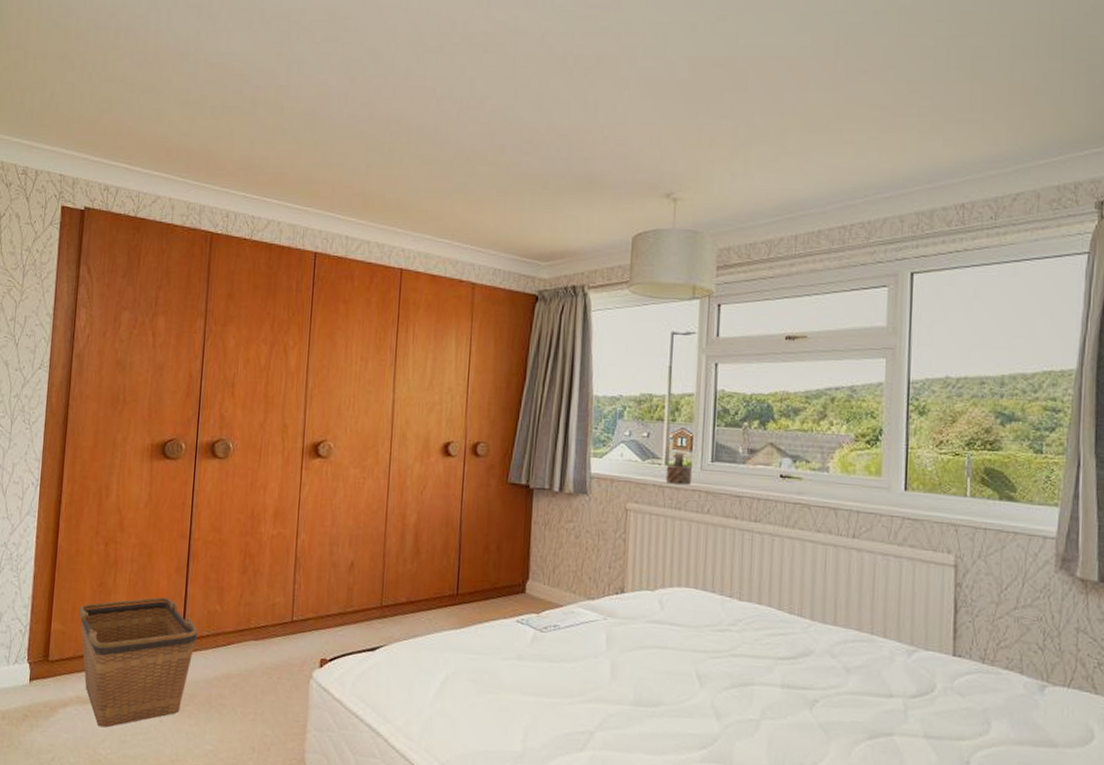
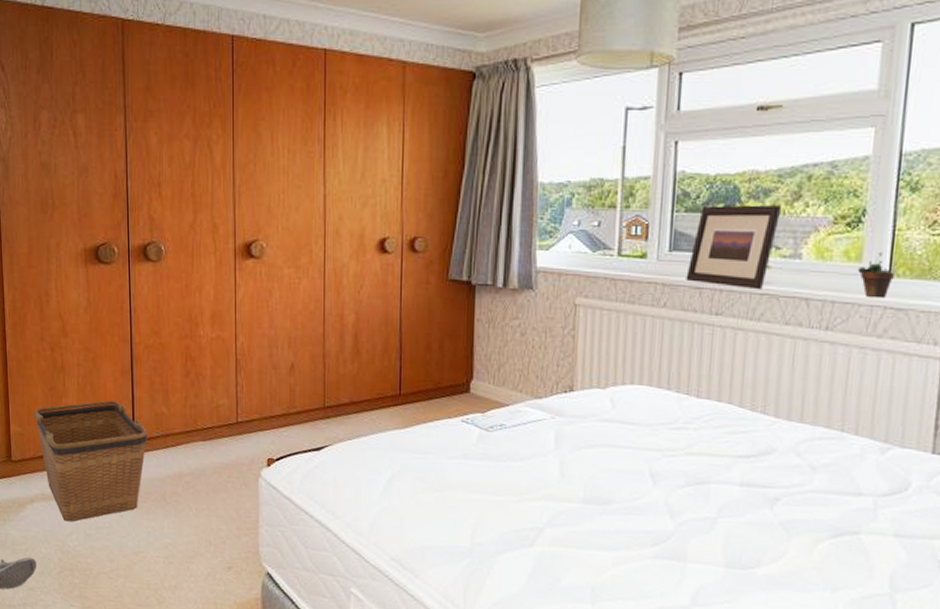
succulent plant: present [665,451,693,486] -> none [618,241,648,278]
picture frame: none [727,421,810,500] -> present [686,205,782,290]
succulent plant: none [878,467,910,510] -> present [857,251,894,299]

